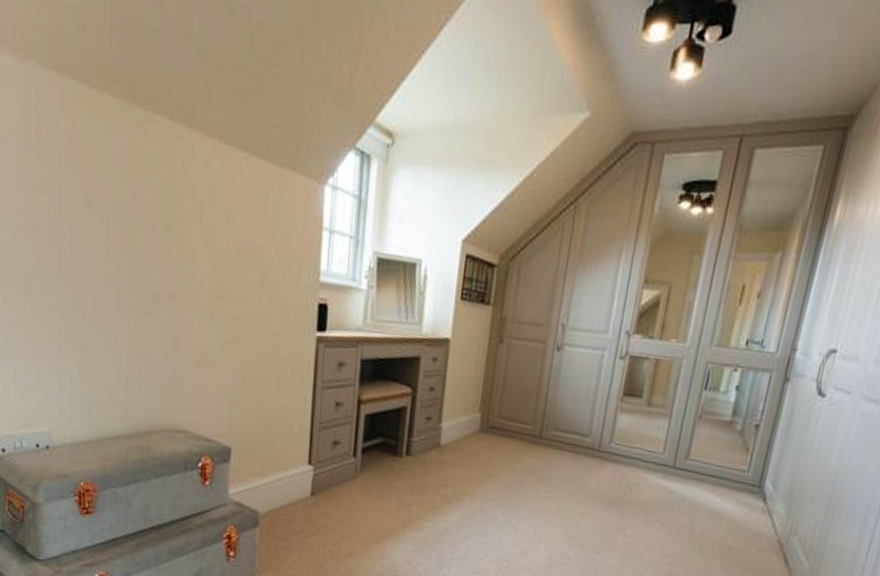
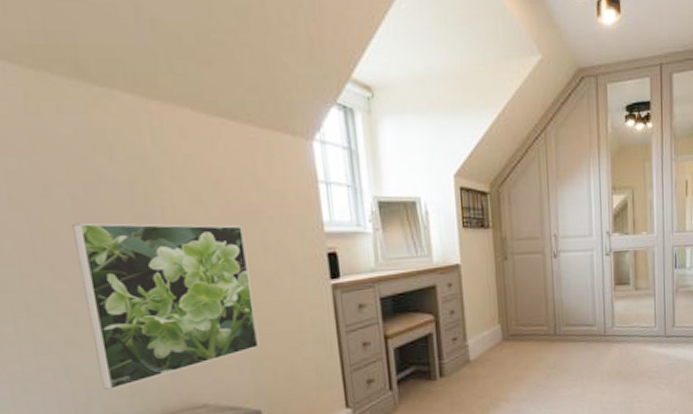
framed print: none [104,238,246,399] -> present [72,222,260,391]

